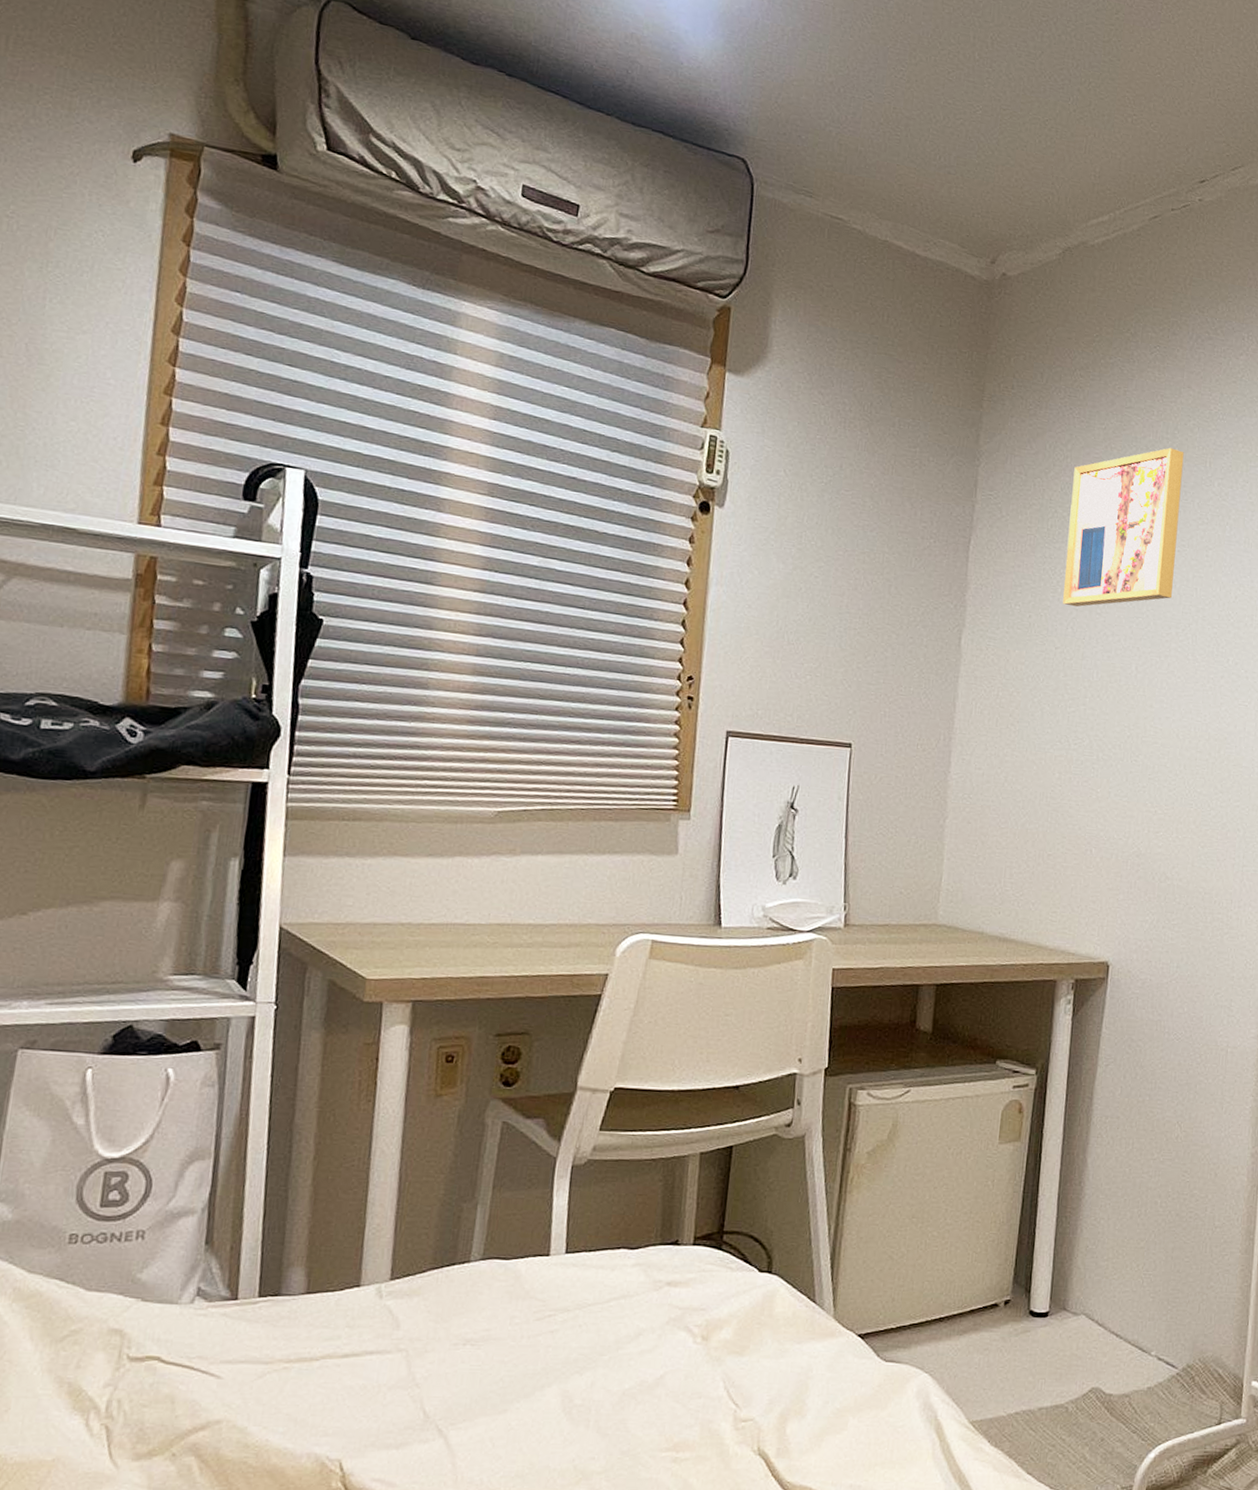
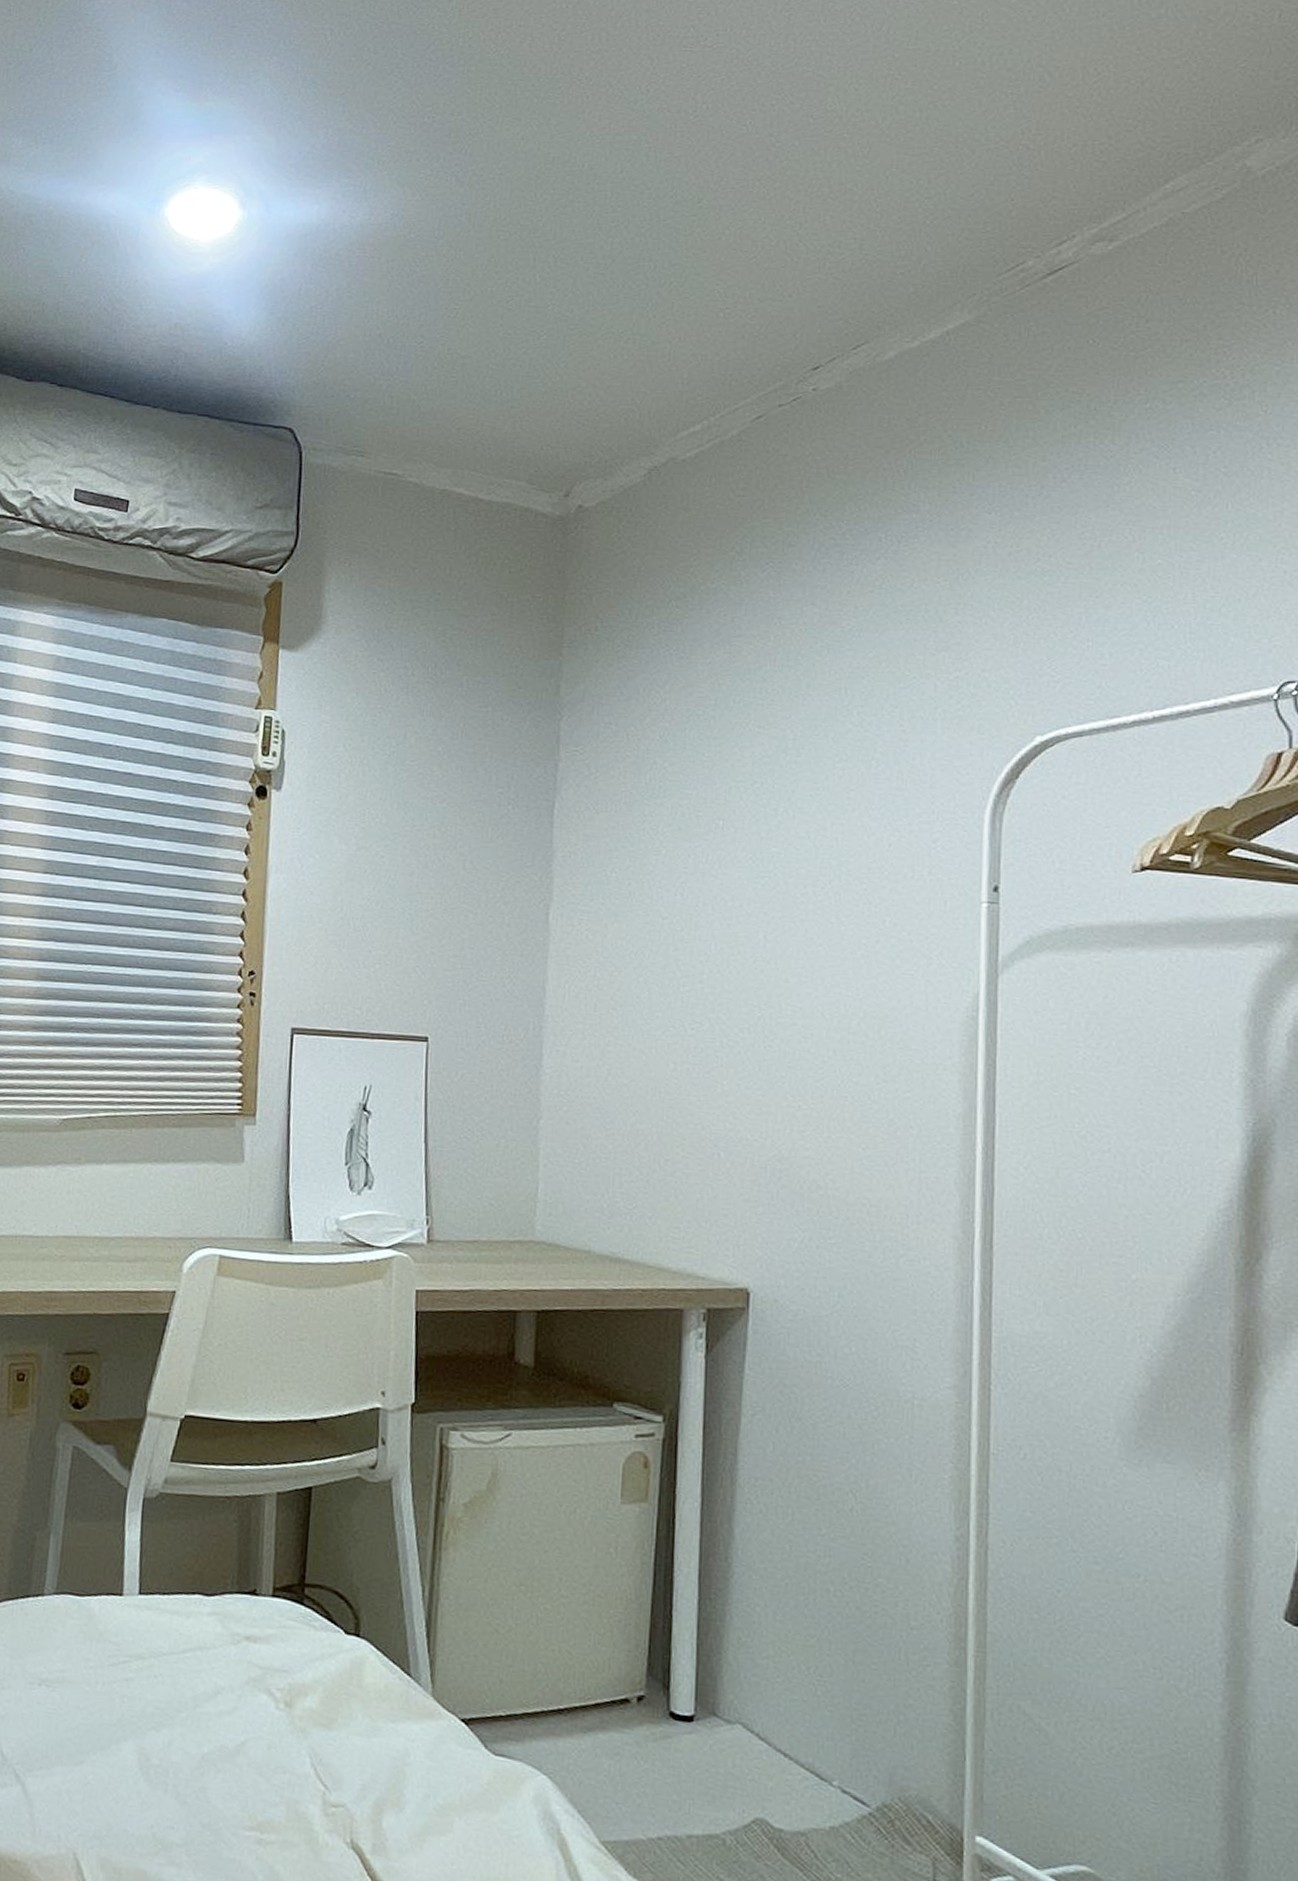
wall art: present [1063,447,1184,607] -> none [668,676,811,870]

